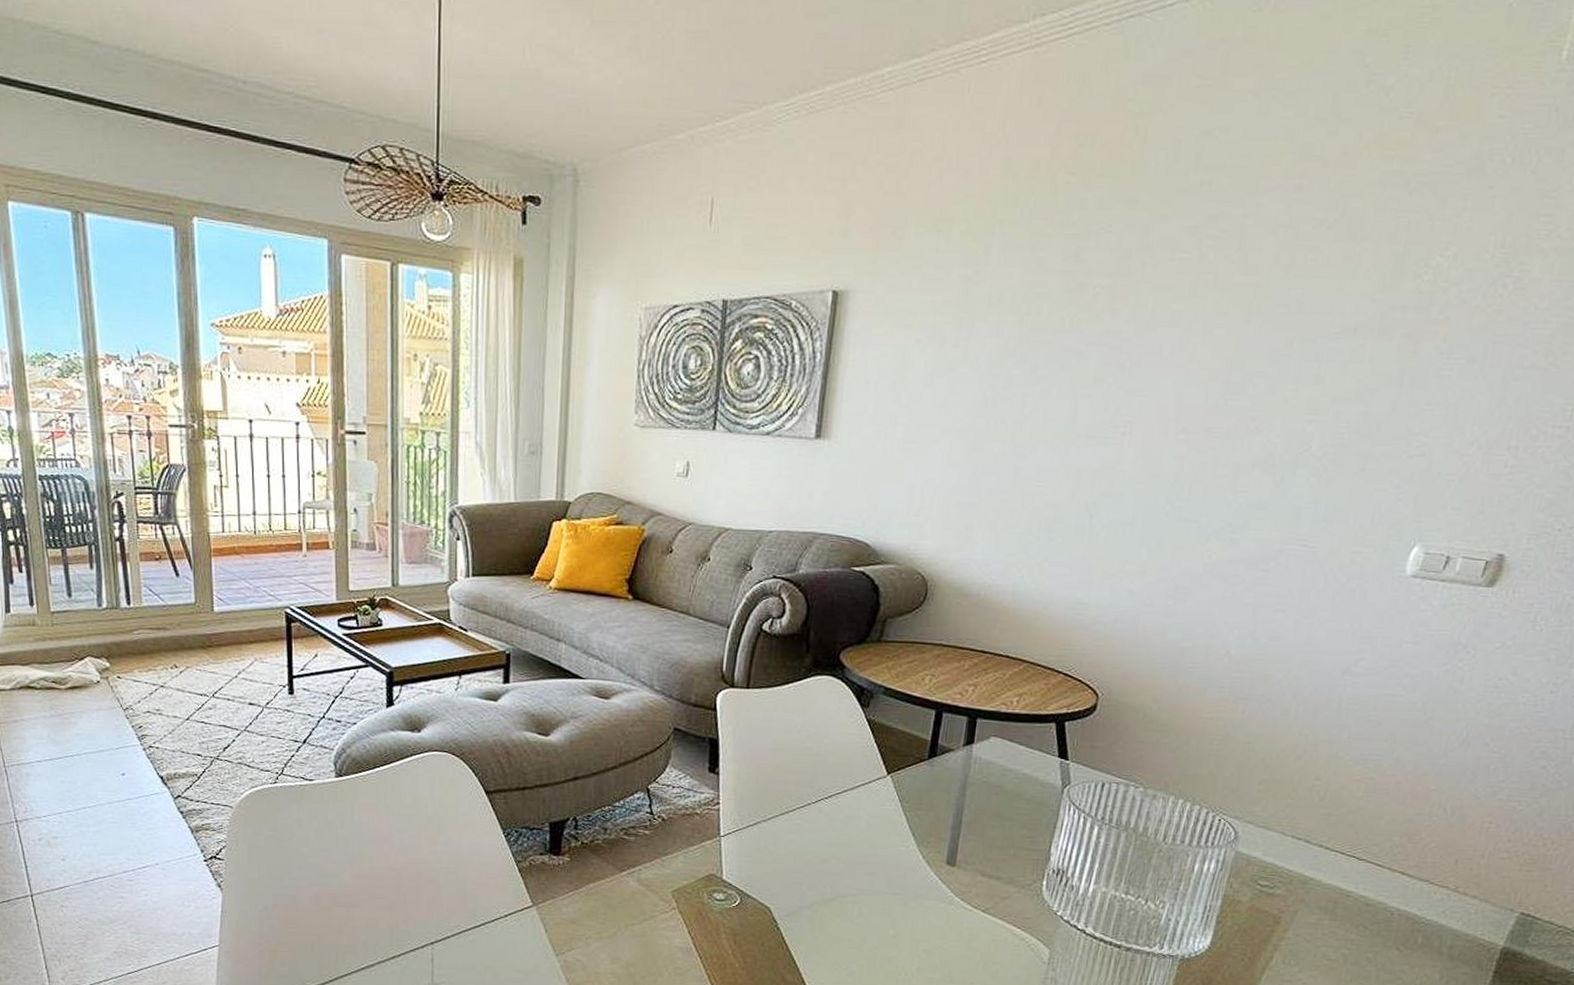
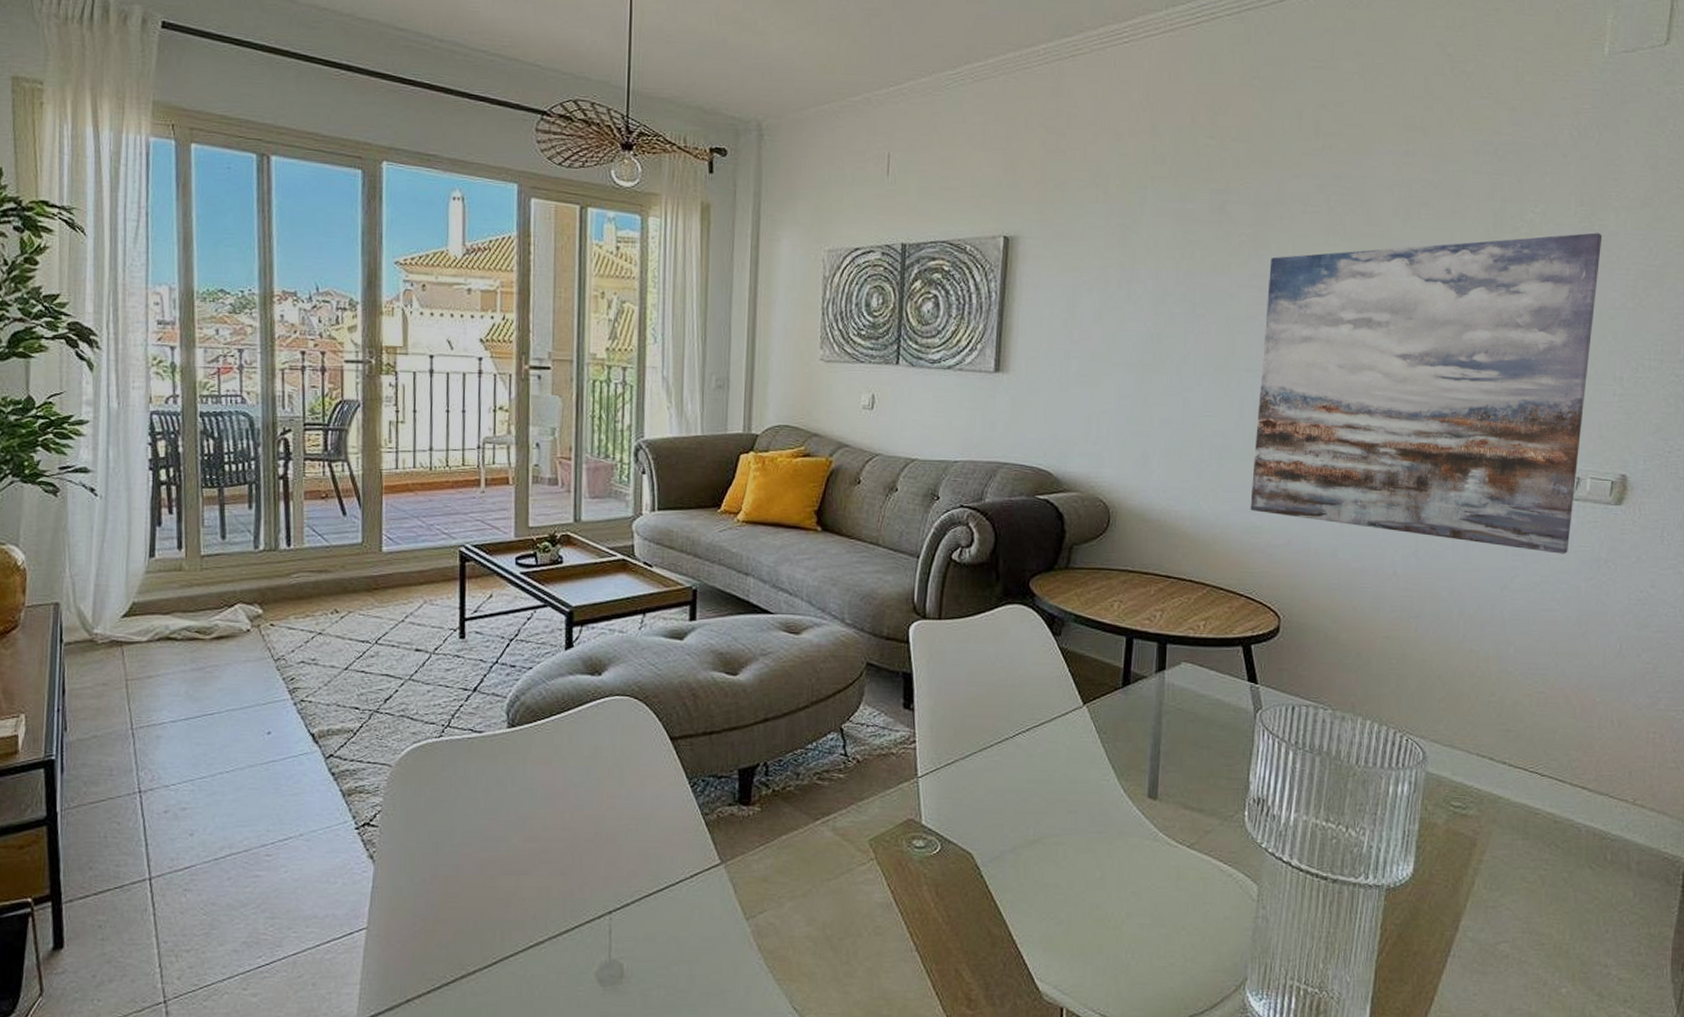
wall art: none [1077,279,1522,638] -> present [1250,232,1603,554]

